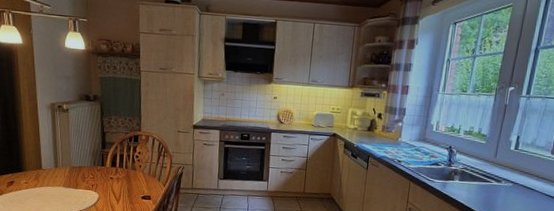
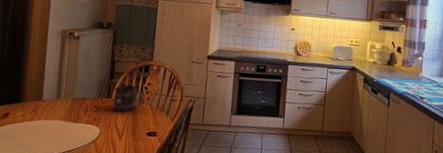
mug: none [107,153,135,180] -> present [112,84,143,114]

